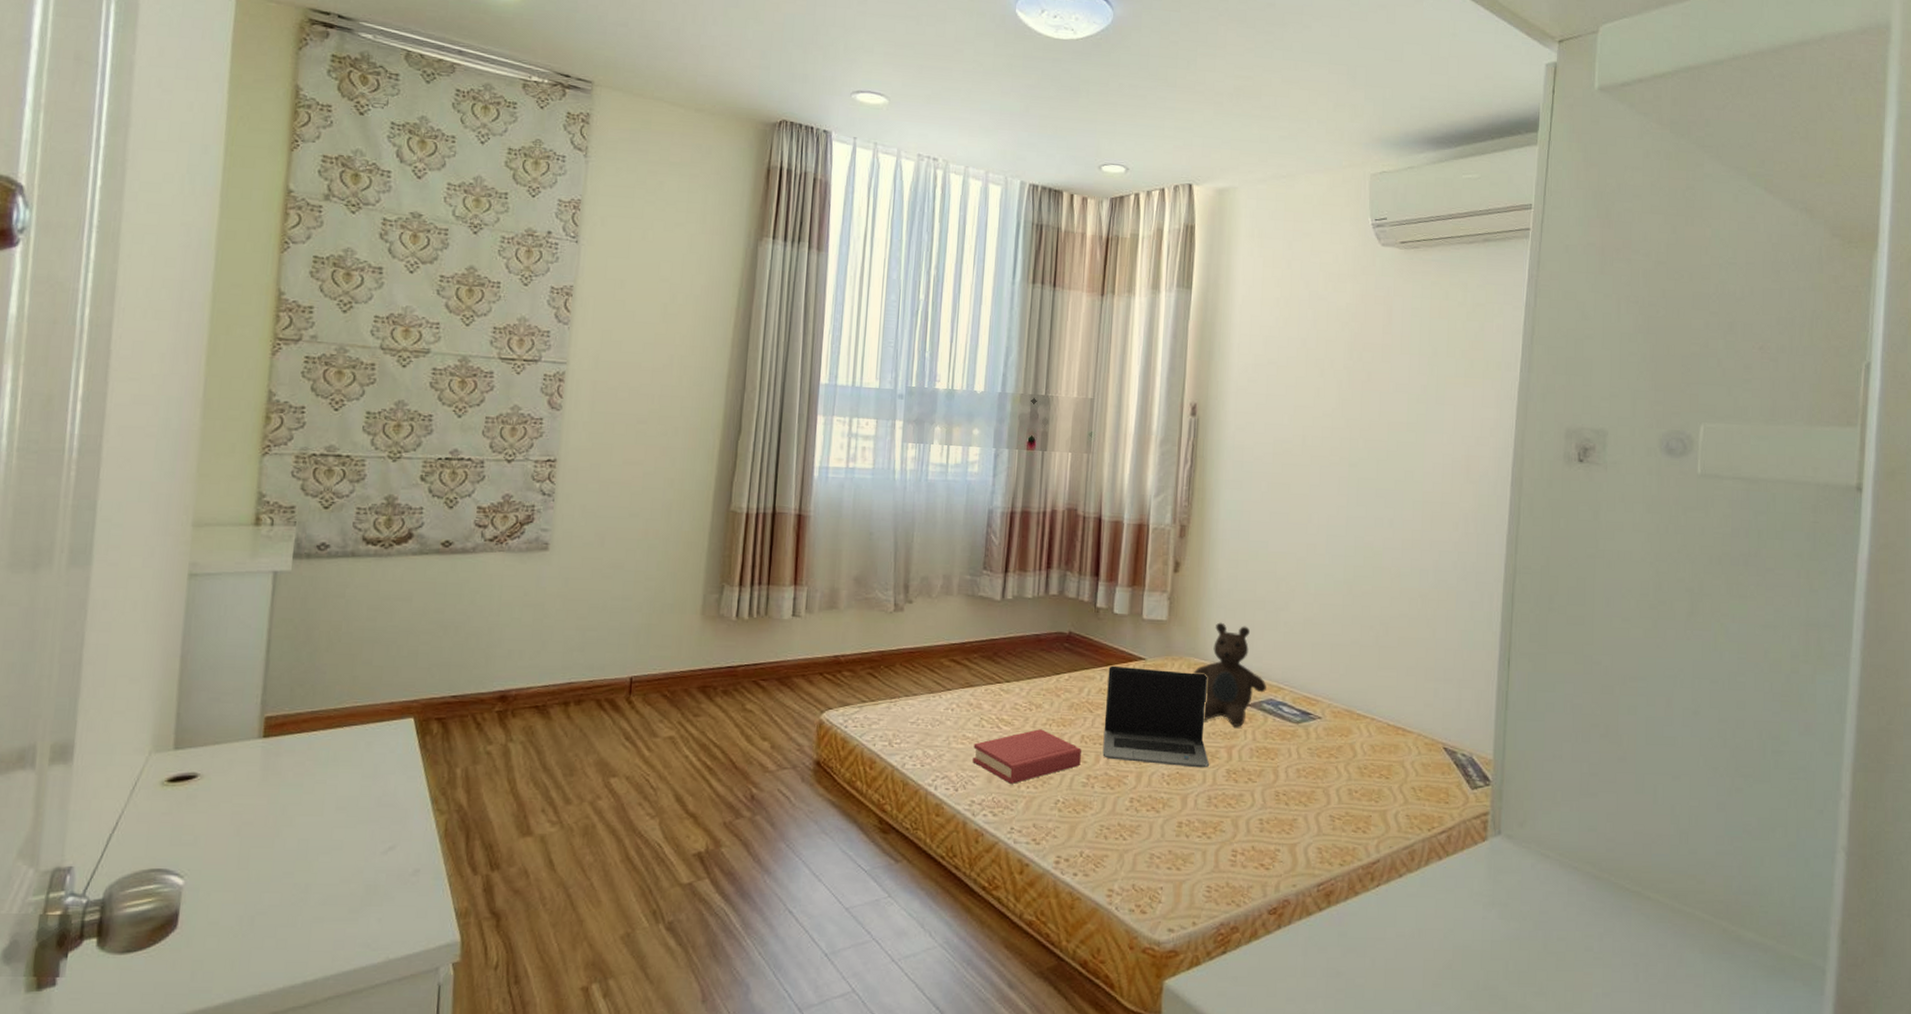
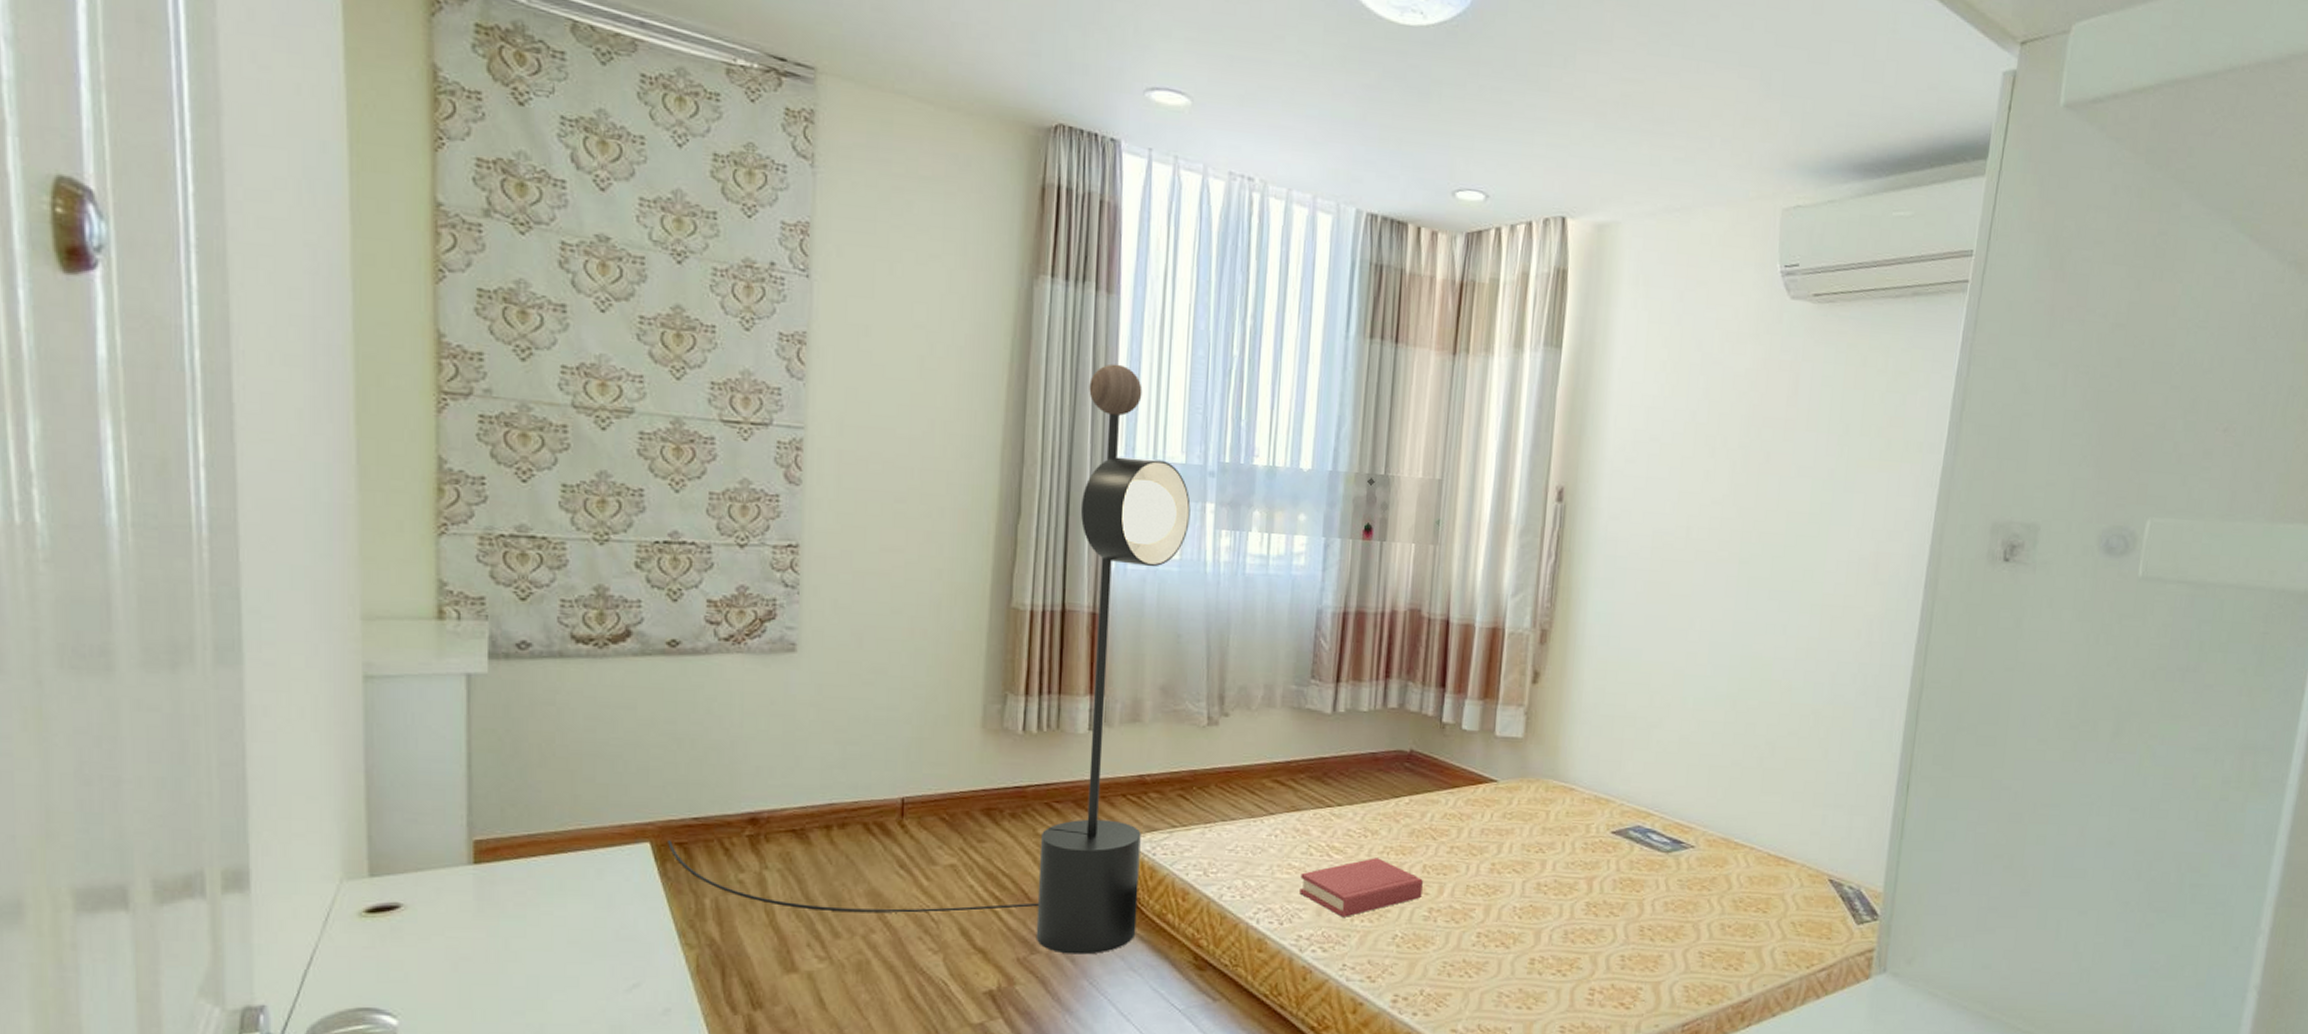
floor lamp: none [429,307,883,819] -> present [668,363,1191,955]
laptop computer: present [1102,665,1210,768] -> none [1447,788,1567,901]
teddy bear: present [1192,622,1266,727] -> none [1551,740,1634,857]

